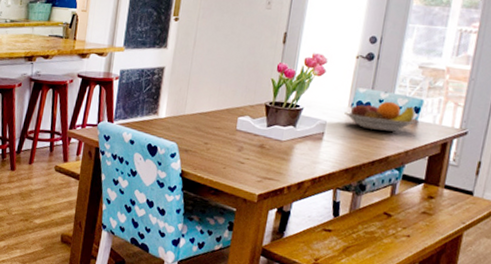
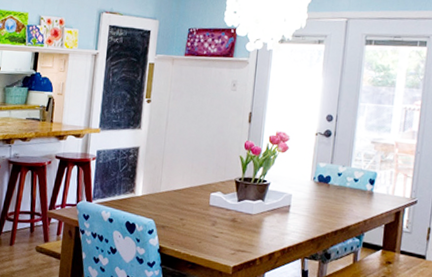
fruit bowl: present [344,101,415,132] -> none [307,174,371,203]

